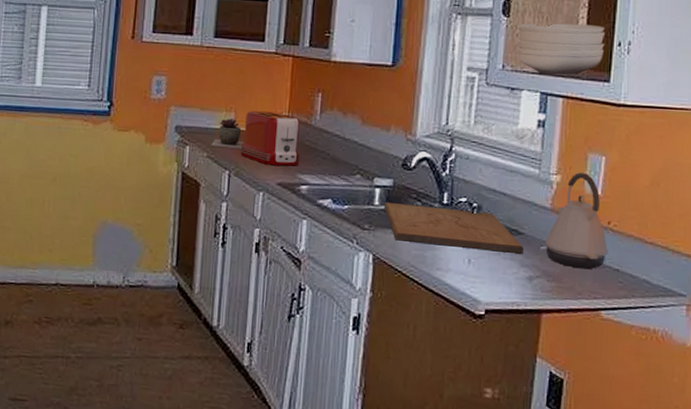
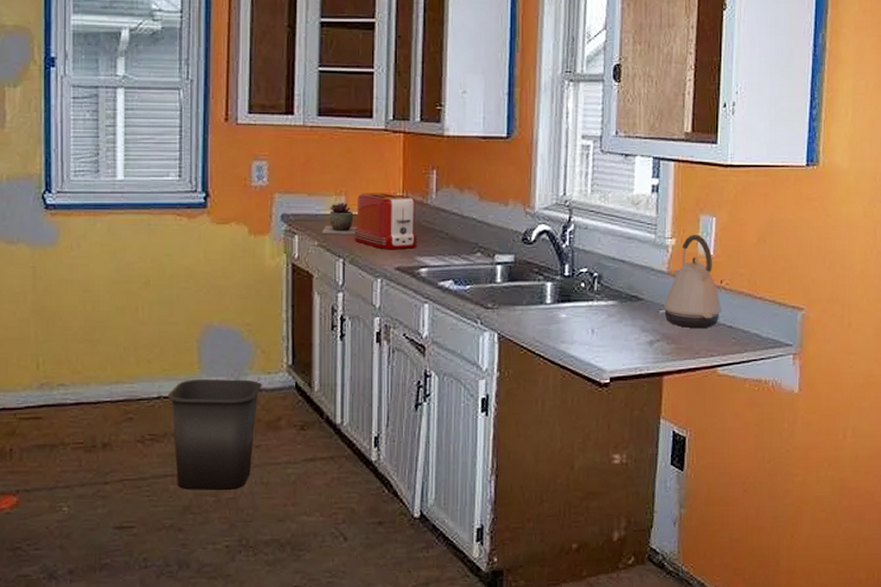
waste bin: none [63,270,147,377] -> present [167,379,261,490]
cutting board: present [383,201,523,254] -> none [506,278,643,319]
bowl: present [516,23,606,76] -> none [628,86,712,139]

